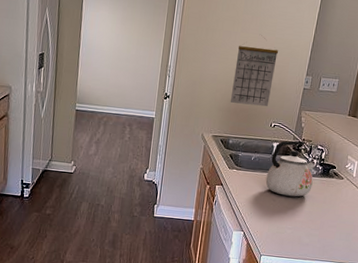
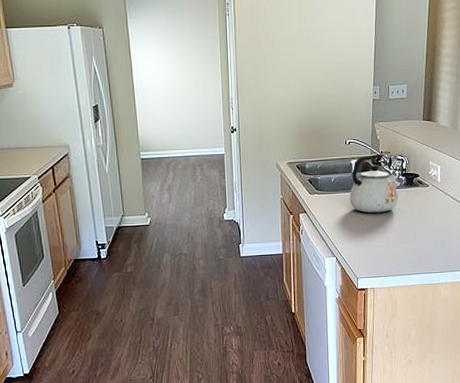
calendar: present [230,35,279,107] -> none [299,51,341,126]

